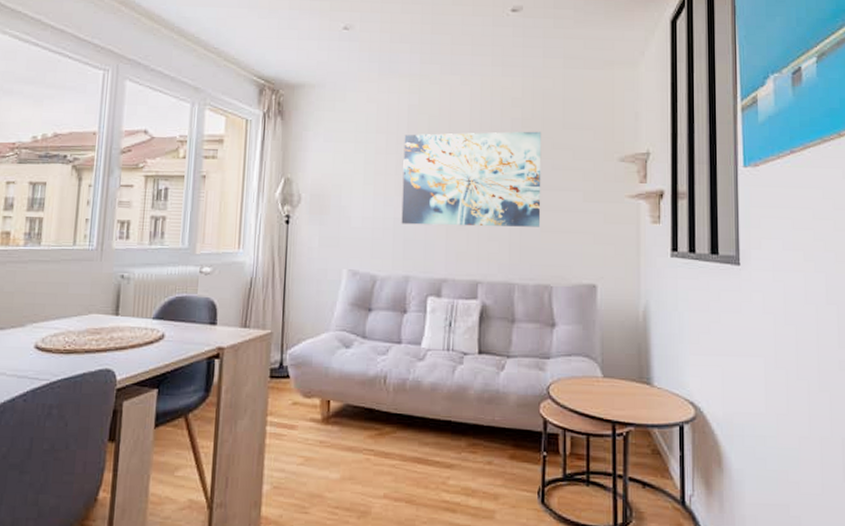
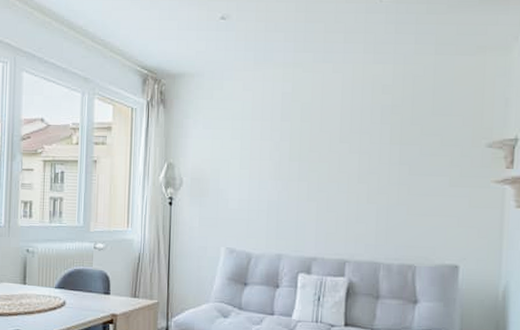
wall art: present [401,131,542,227] -> none [274,117,411,211]

